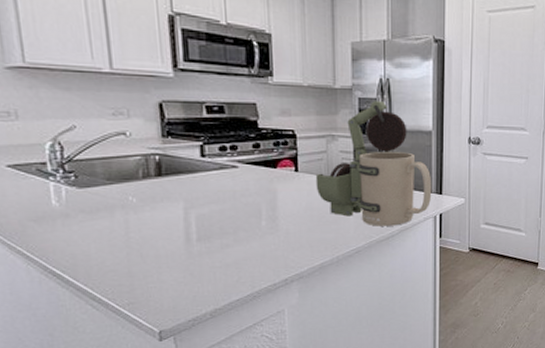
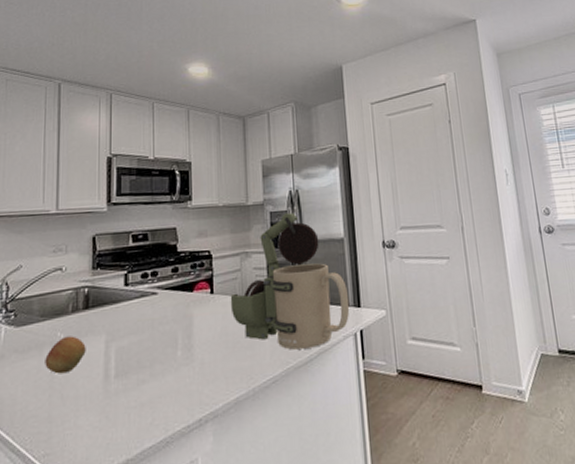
fruit: none [117,201,163,235] -> present [45,336,86,374]

